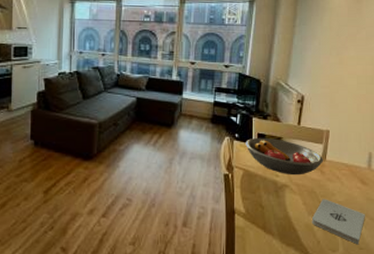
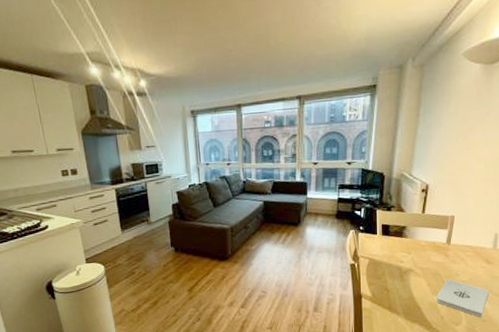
fruit bowl: present [245,137,324,176] -> none [370,227,448,261]

